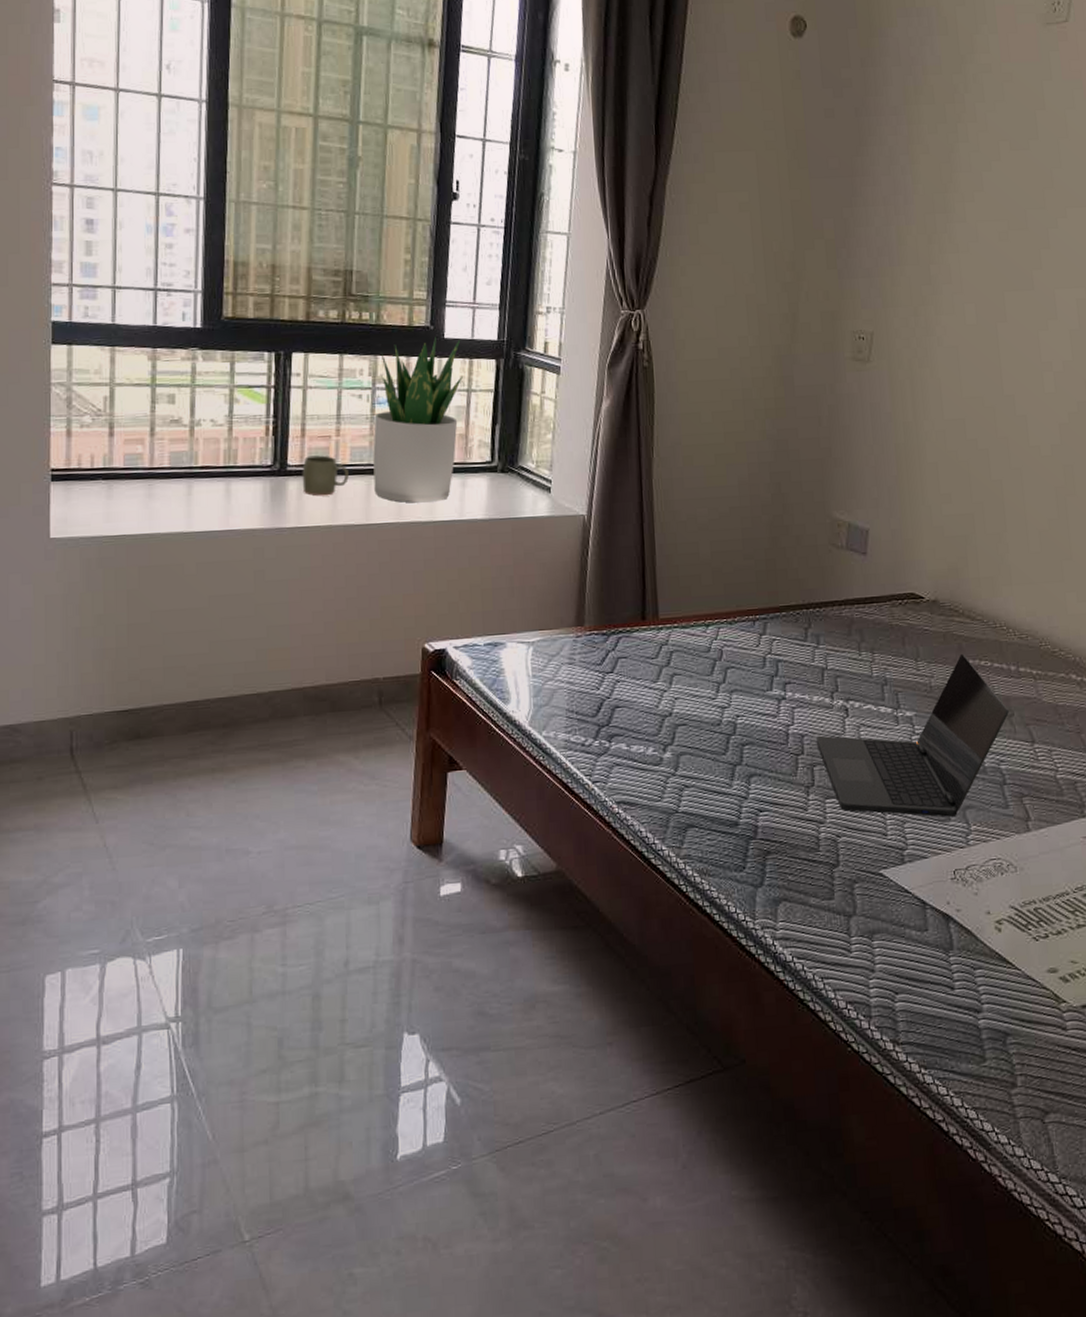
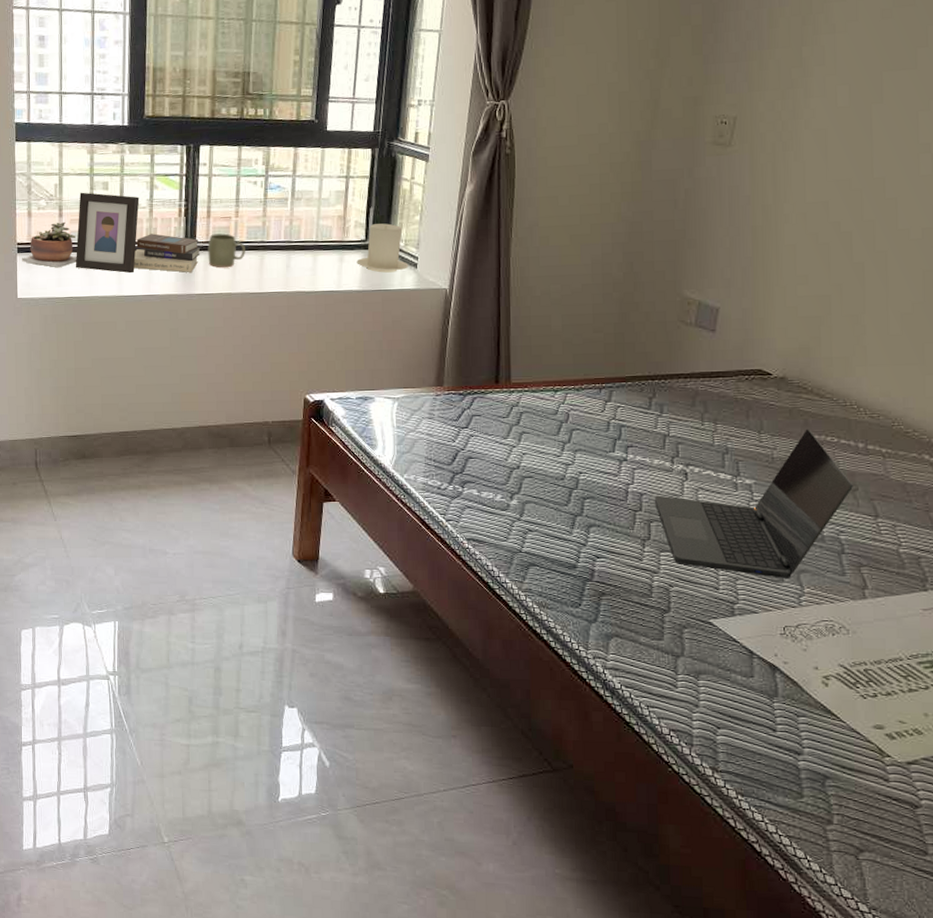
succulent plant: none [57,442,132,499] -> present [22,221,77,268]
picture frame: none [130,406,216,505] -> present [75,192,140,274]
books: none [207,456,293,502] -> present [133,233,201,273]
planter: present [373,337,463,503] -> none [265,130,342,276]
candle: none [481,442,541,499] -> present [357,223,409,273]

